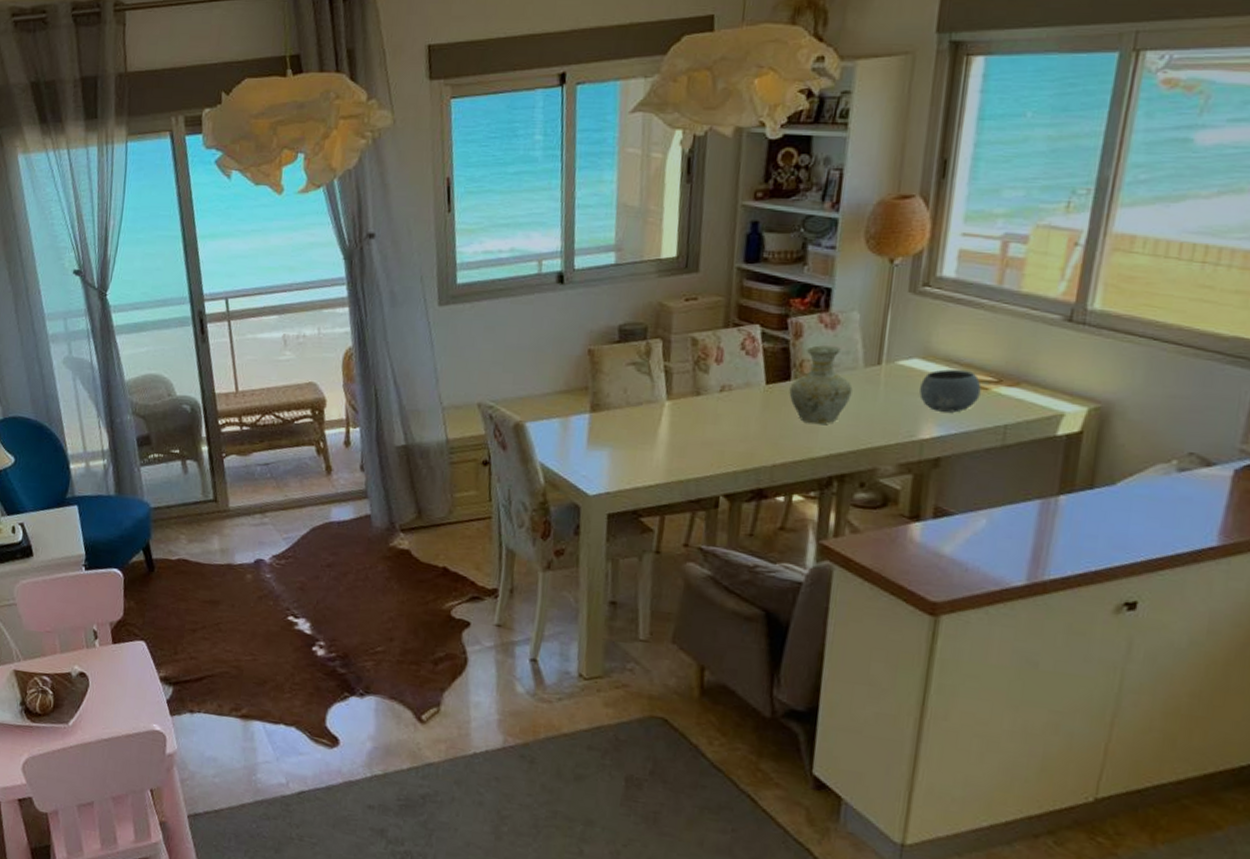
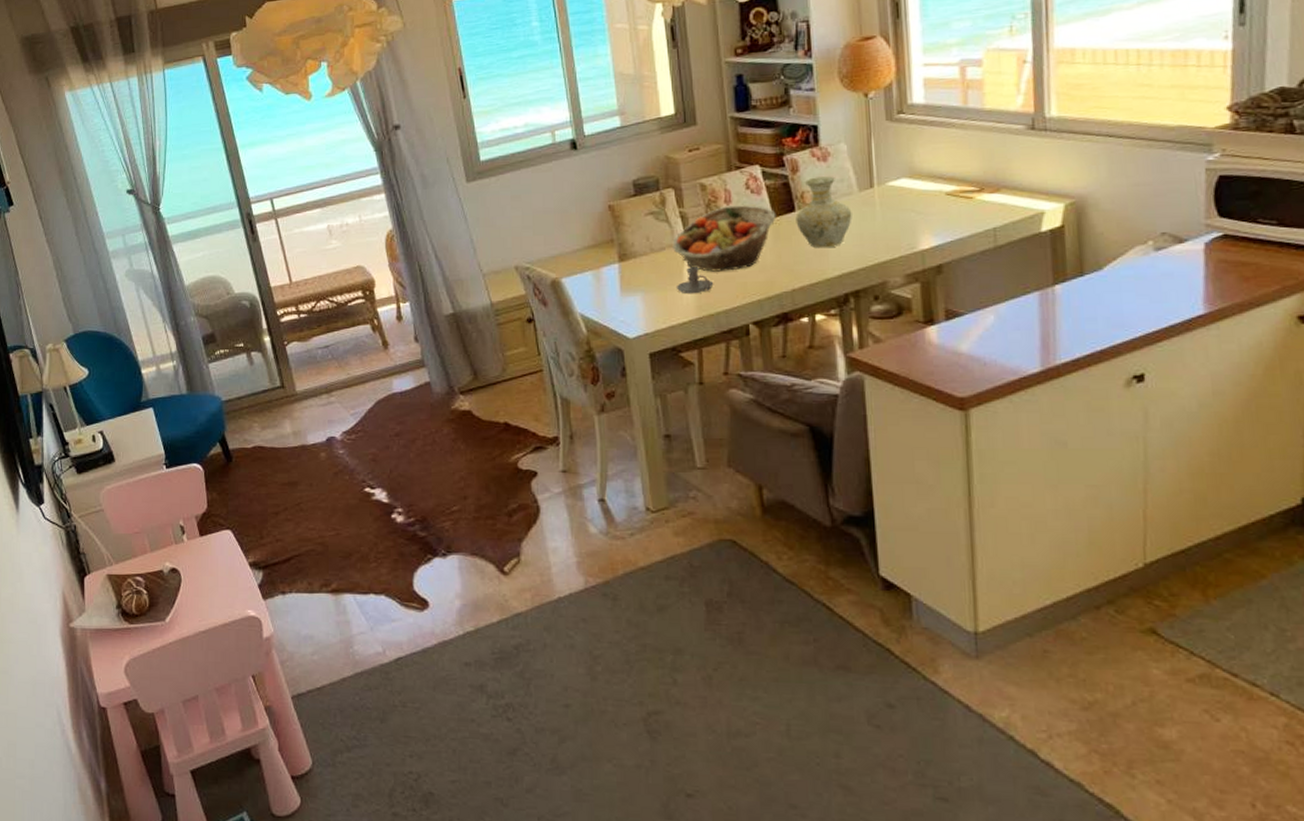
candle holder: none [647,427,688,457] -> present [676,267,713,294]
fruit basket: none [650,365,769,437] -> present [672,205,776,272]
bowl: present [919,369,982,413] -> none [912,183,967,223]

